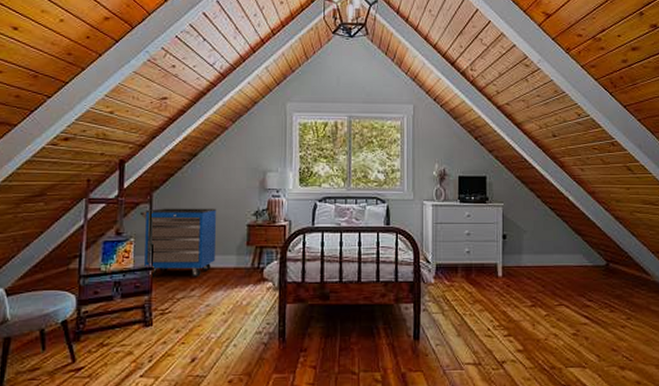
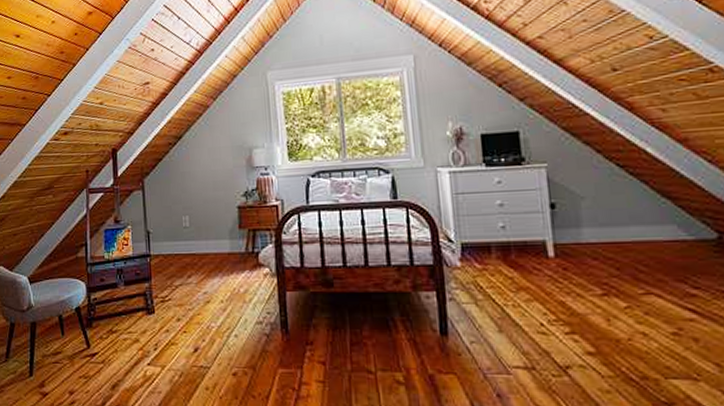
storage cabinet: present [140,208,216,278] -> none [135,191,208,265]

